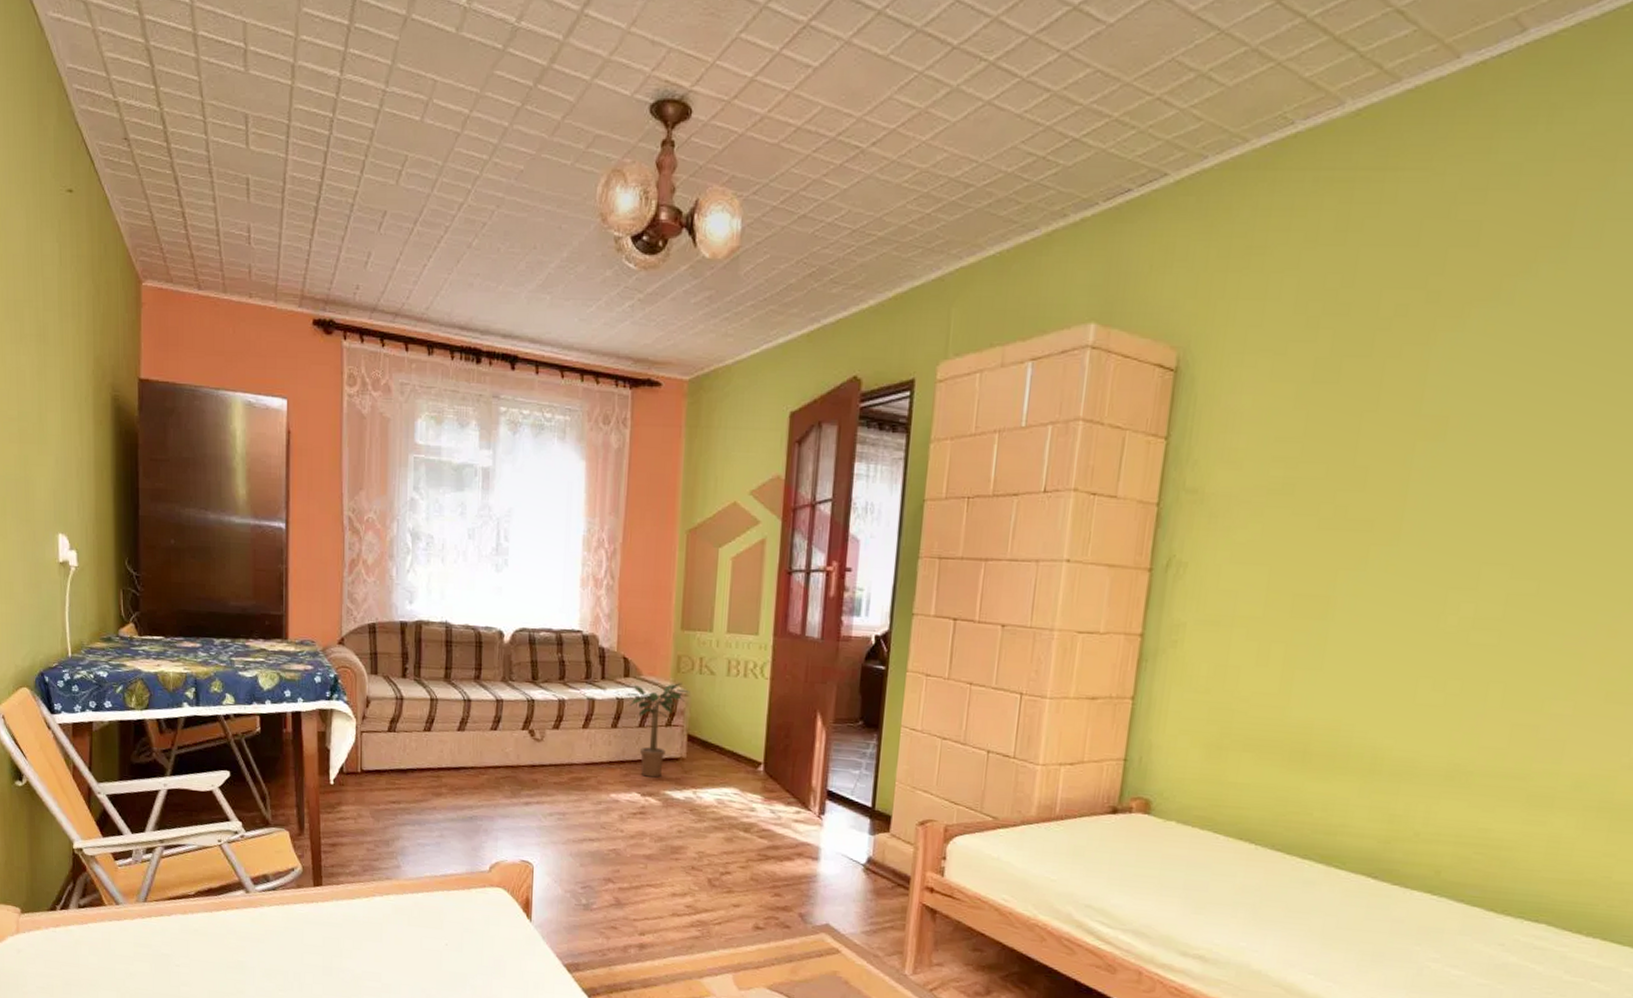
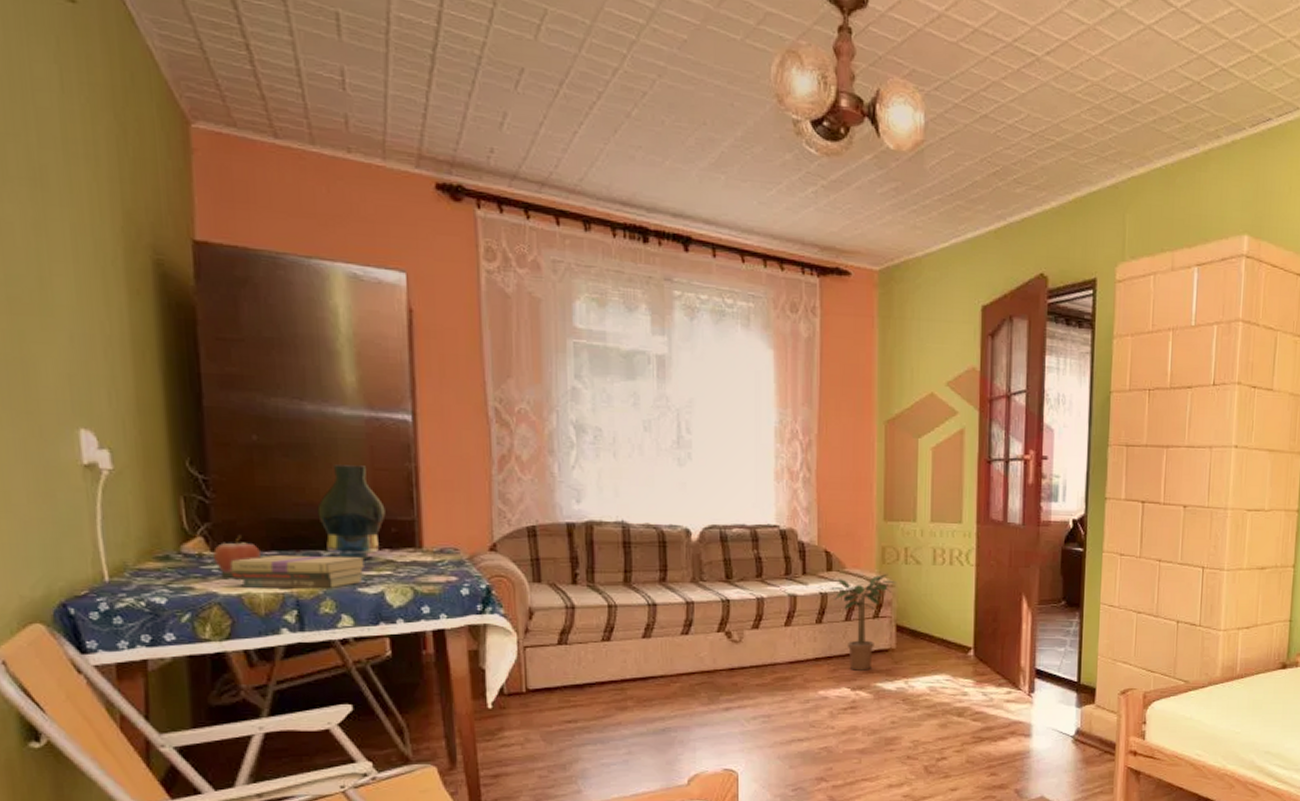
fruit: none [140,622,172,654] -> present [213,534,261,573]
books: none [144,641,244,672] -> present [220,555,364,589]
vase: none [213,565,262,648] -> present [317,464,386,561]

